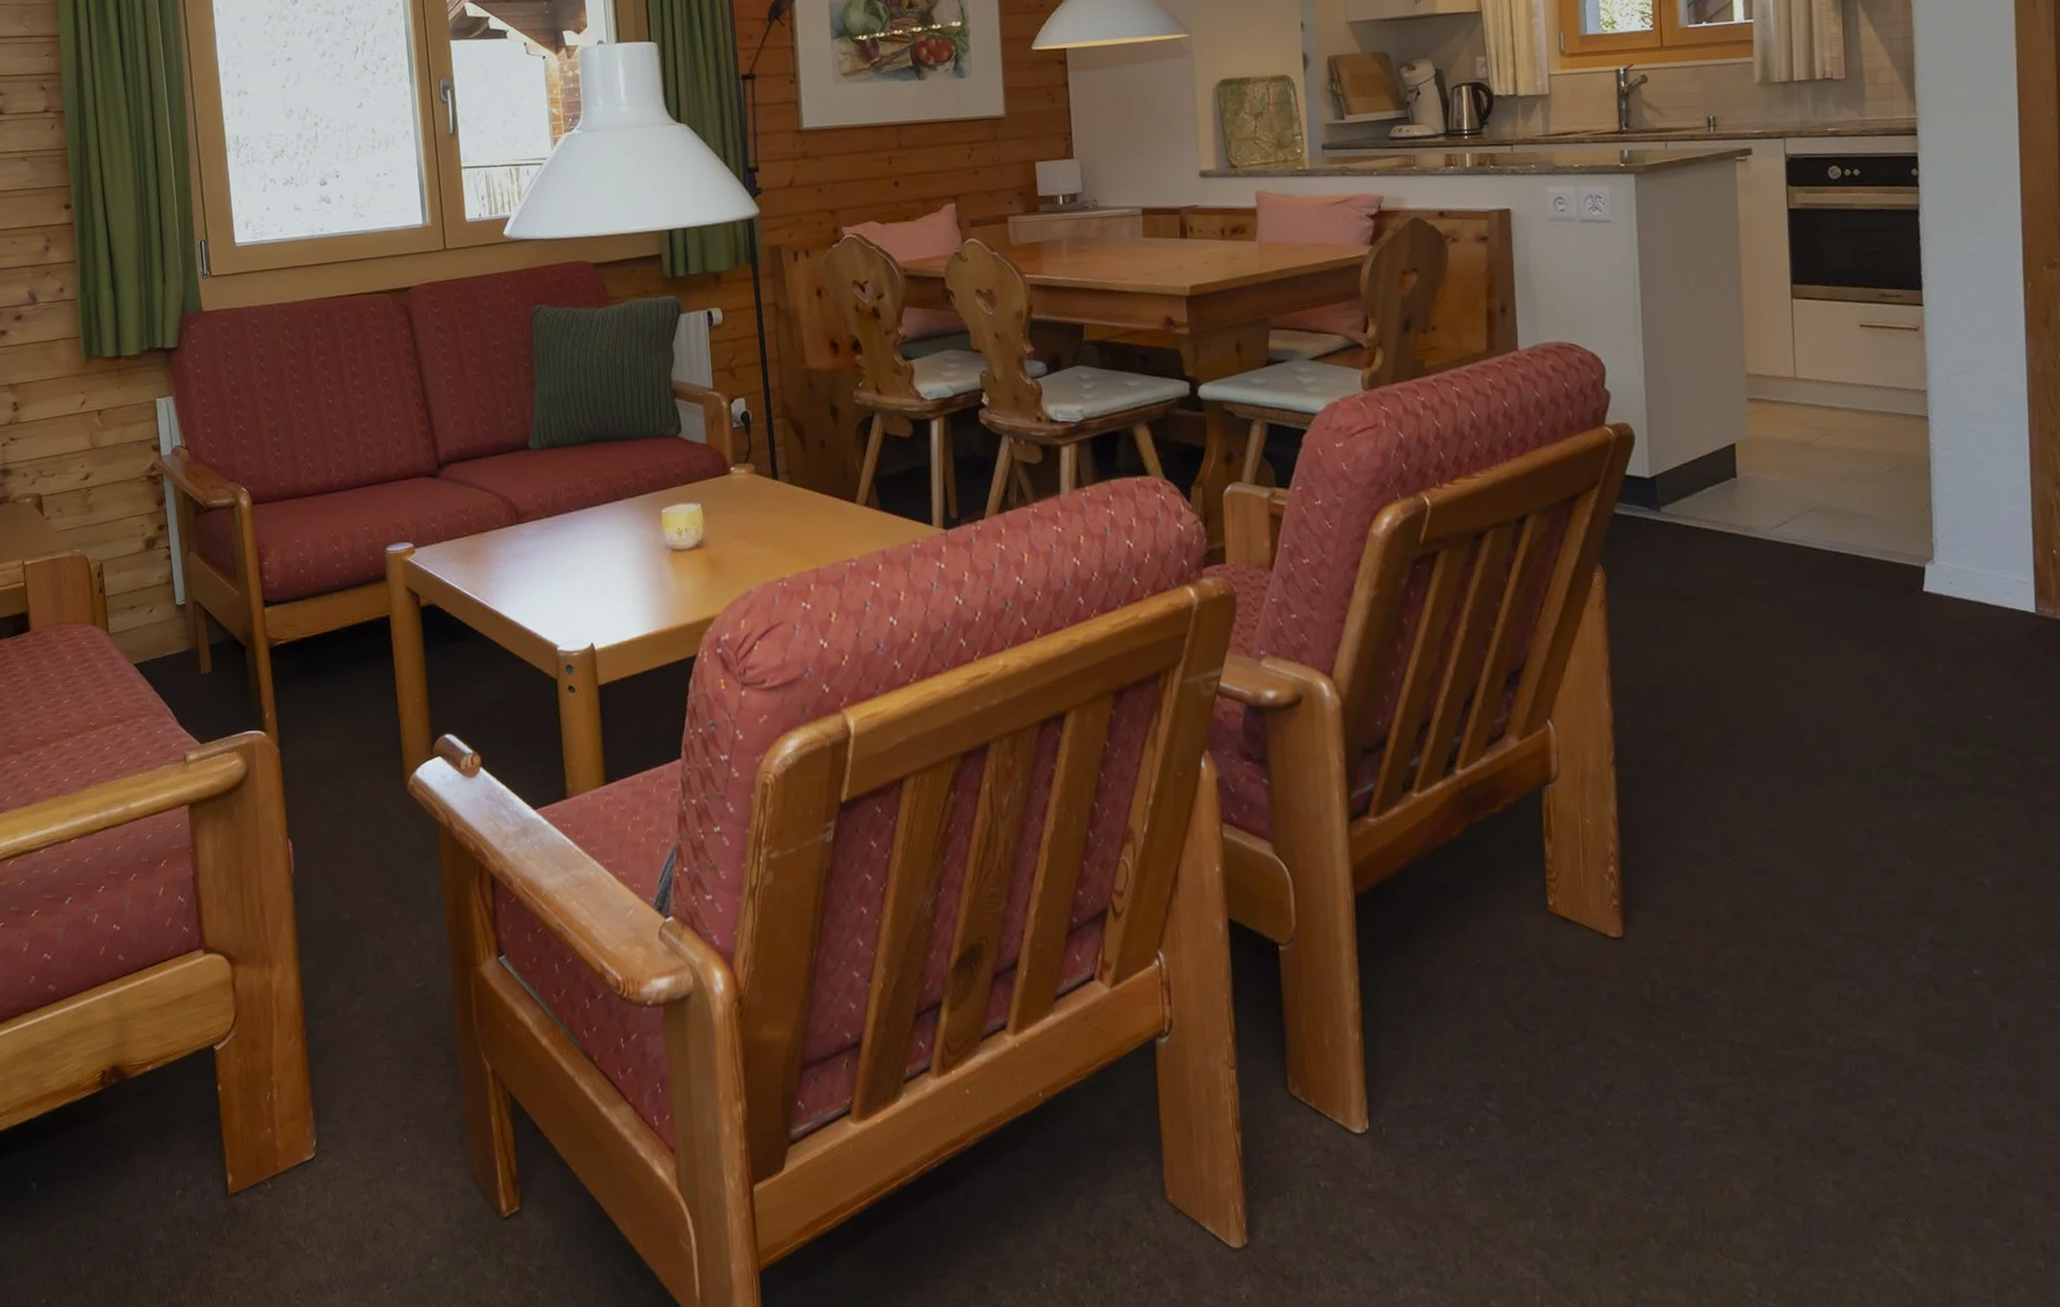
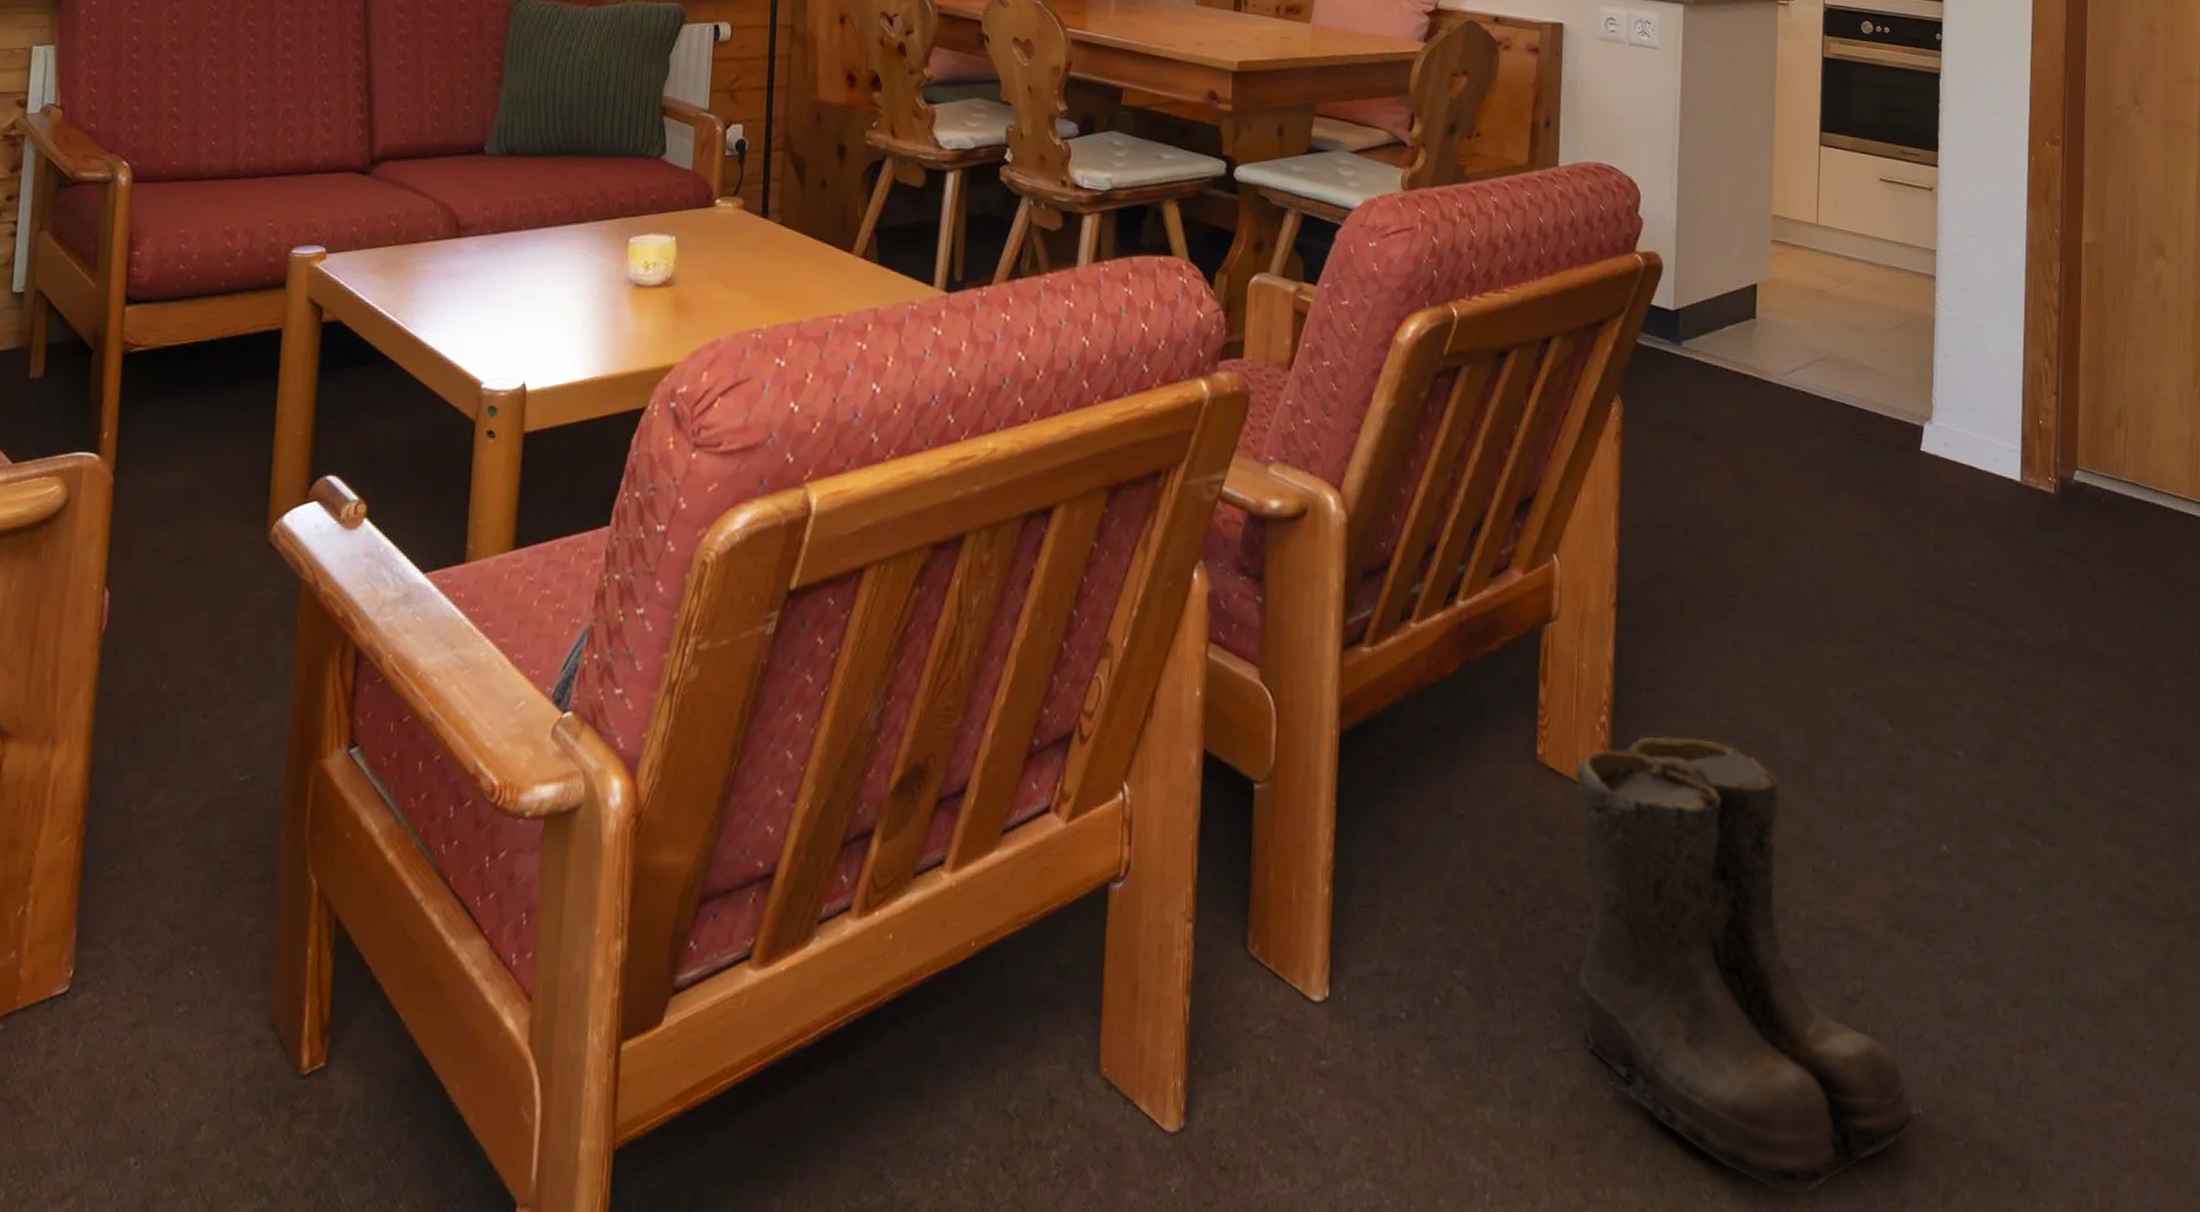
boots: none [1588,881,1970,1293] -> present [1575,736,1924,1195]

